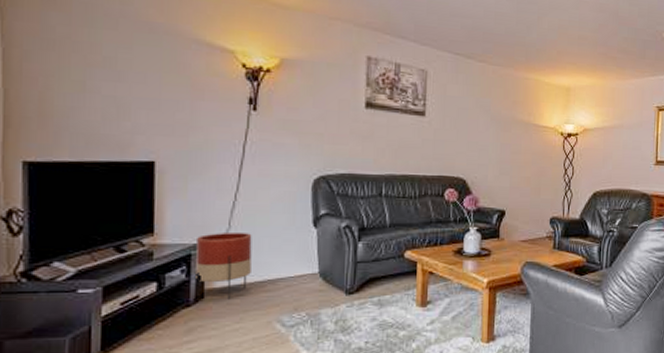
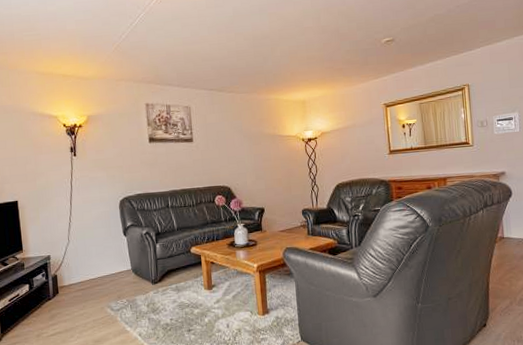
planter: present [196,232,252,300] -> none [49,244,87,293]

